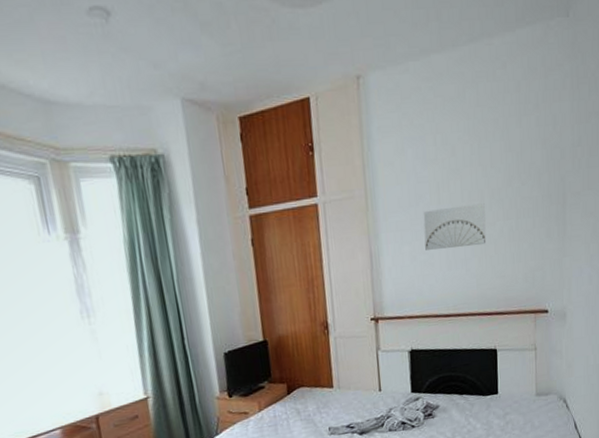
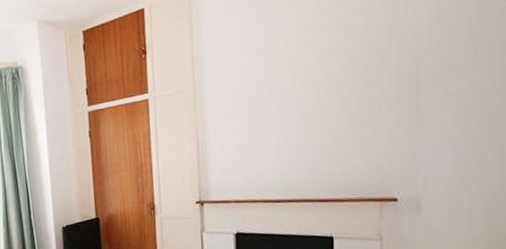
wall art: present [423,203,487,250] -> none [252,91,322,138]

